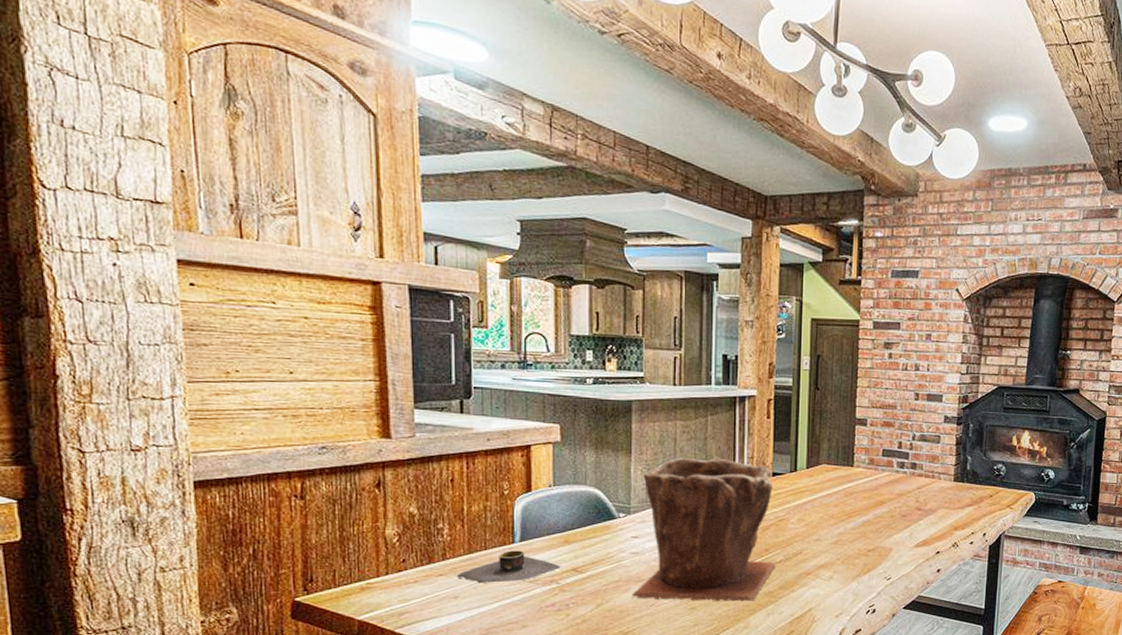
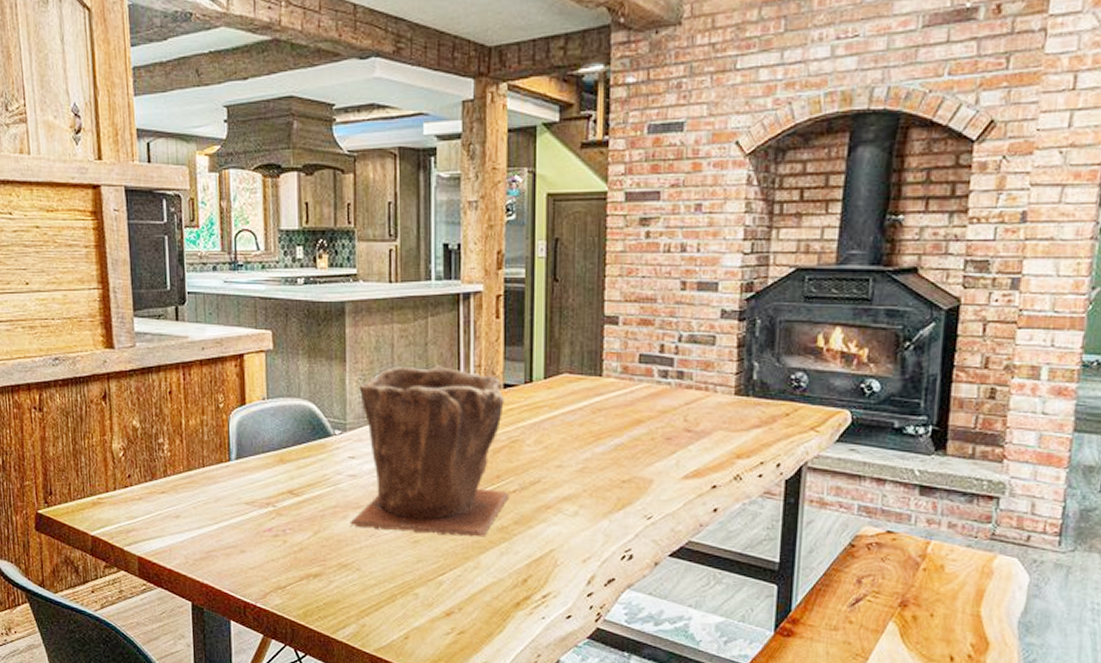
bowl: present [458,550,561,583] -> none [178,468,277,503]

